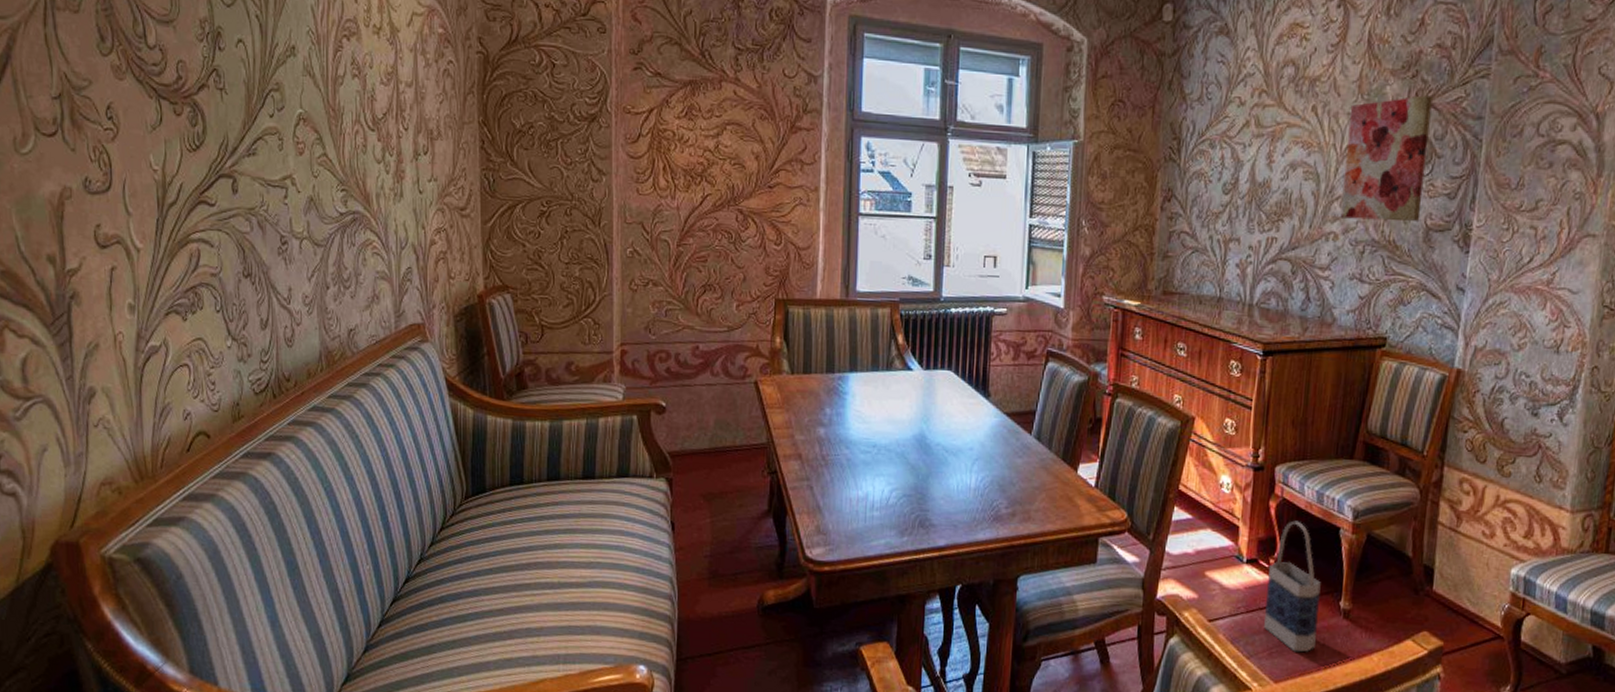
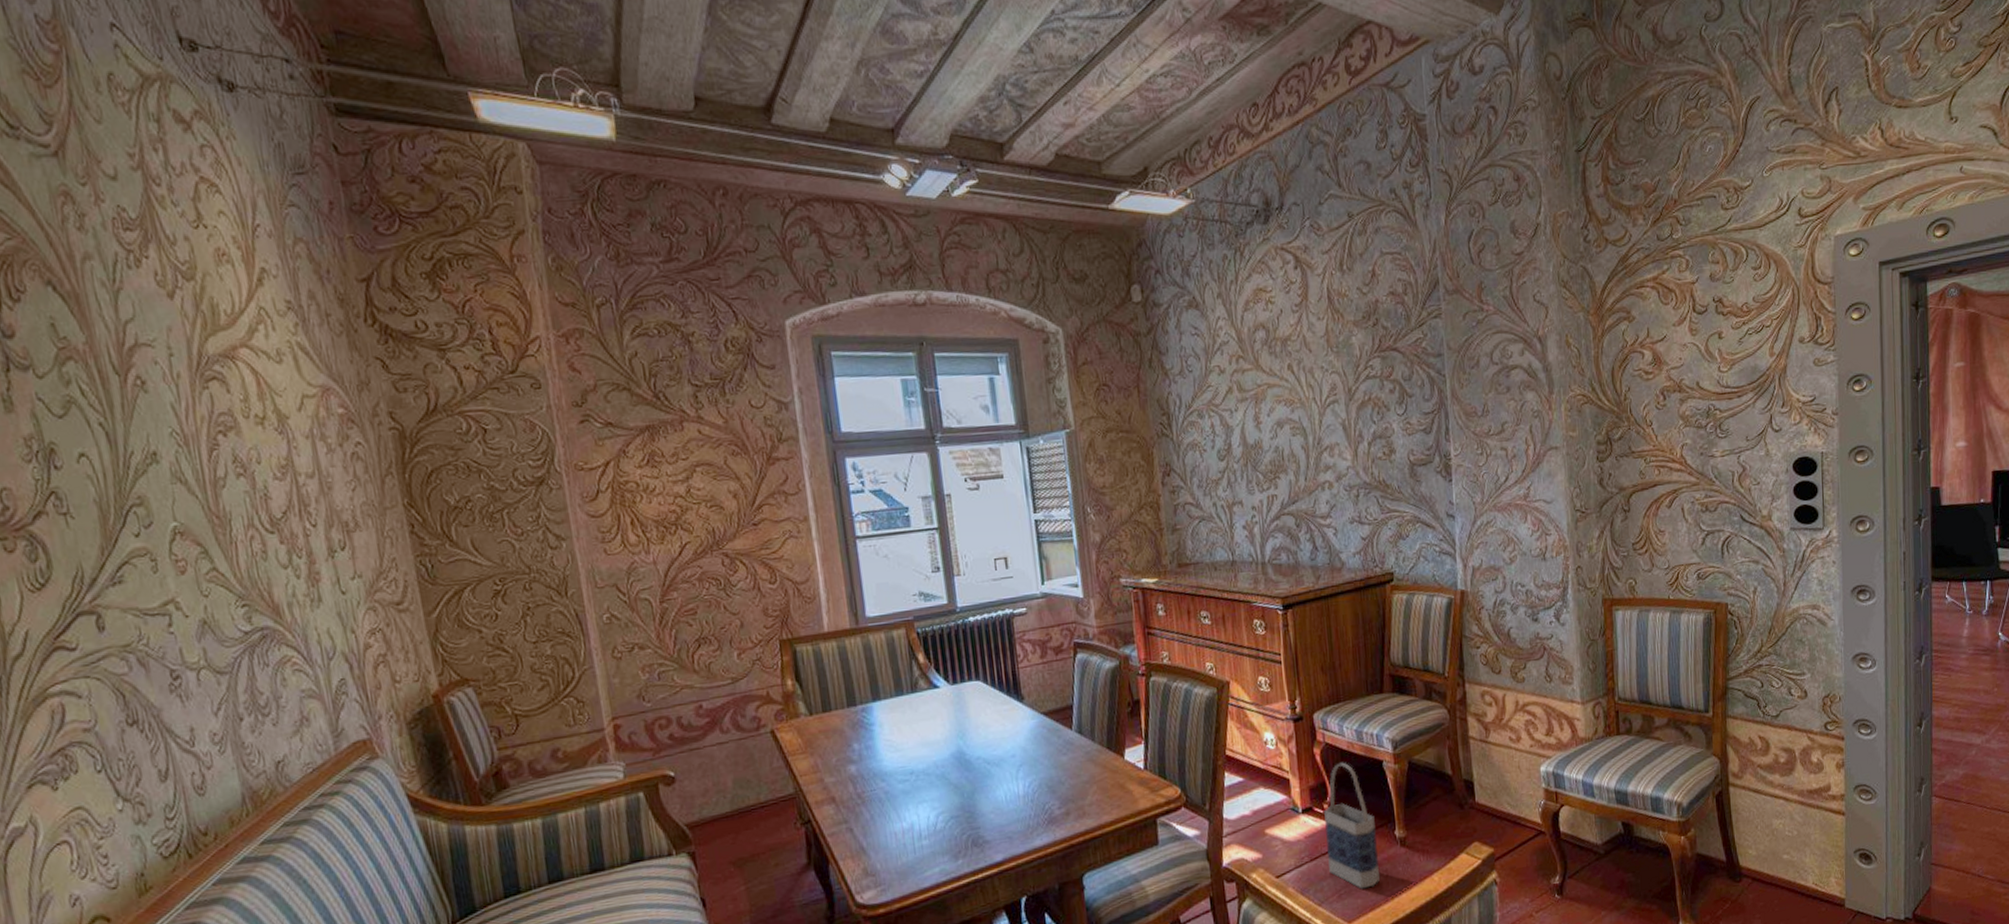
wall art: present [1340,95,1433,222] -> none [1322,340,1404,467]

